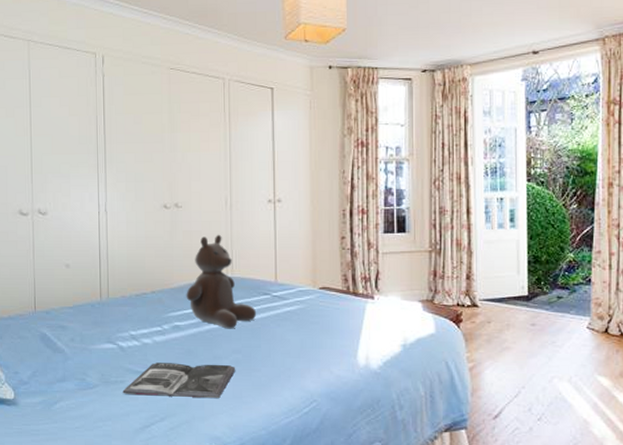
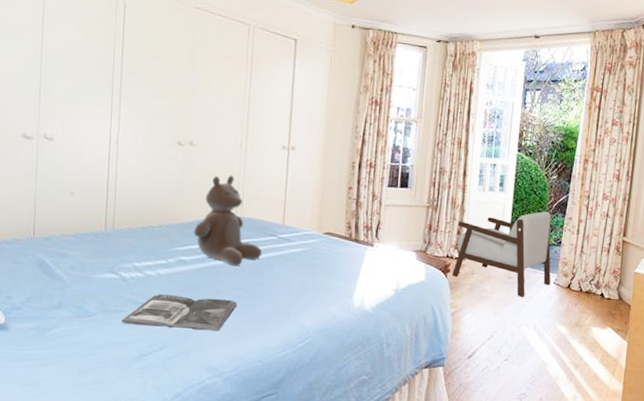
armchair: none [465,246,584,346] -> present [452,211,551,297]

